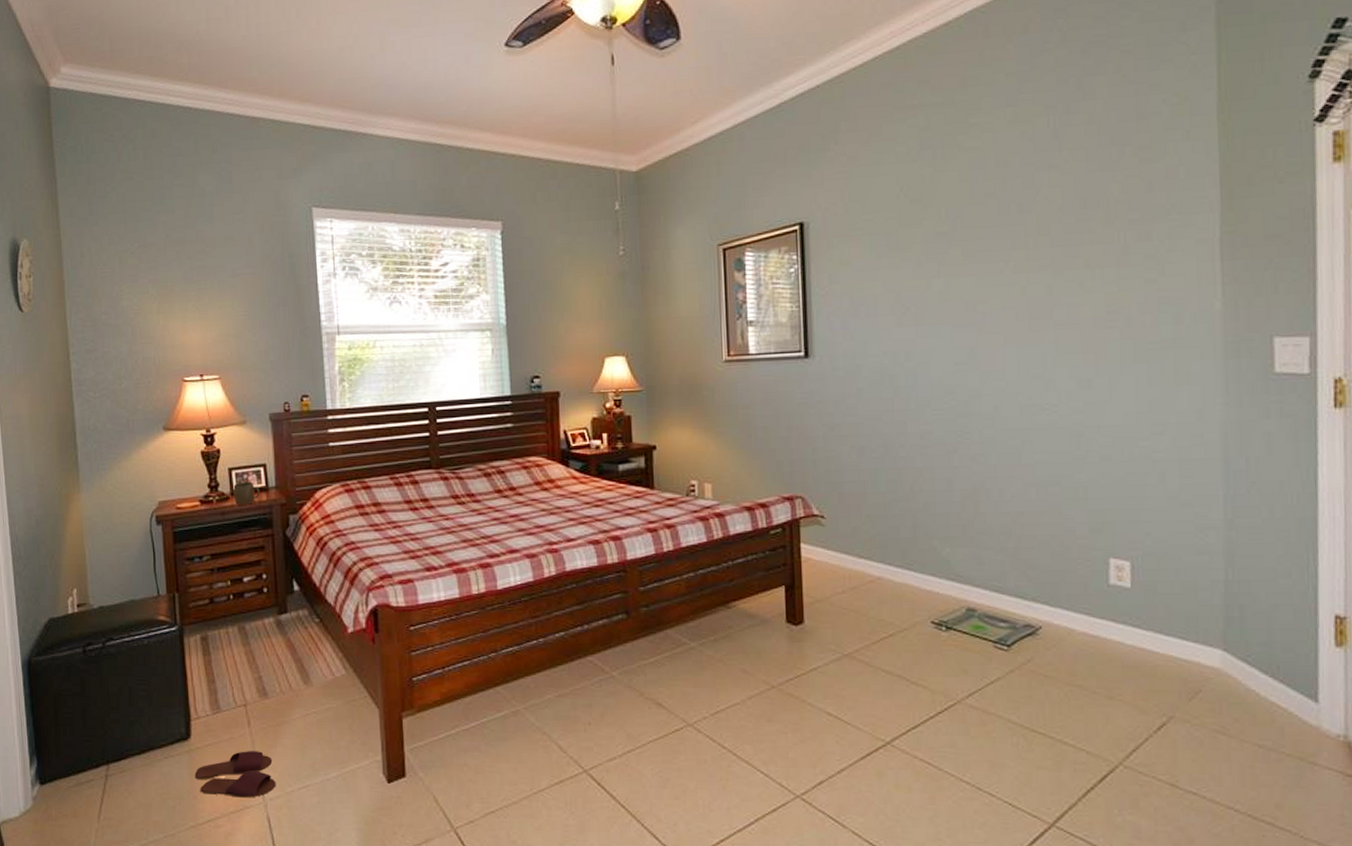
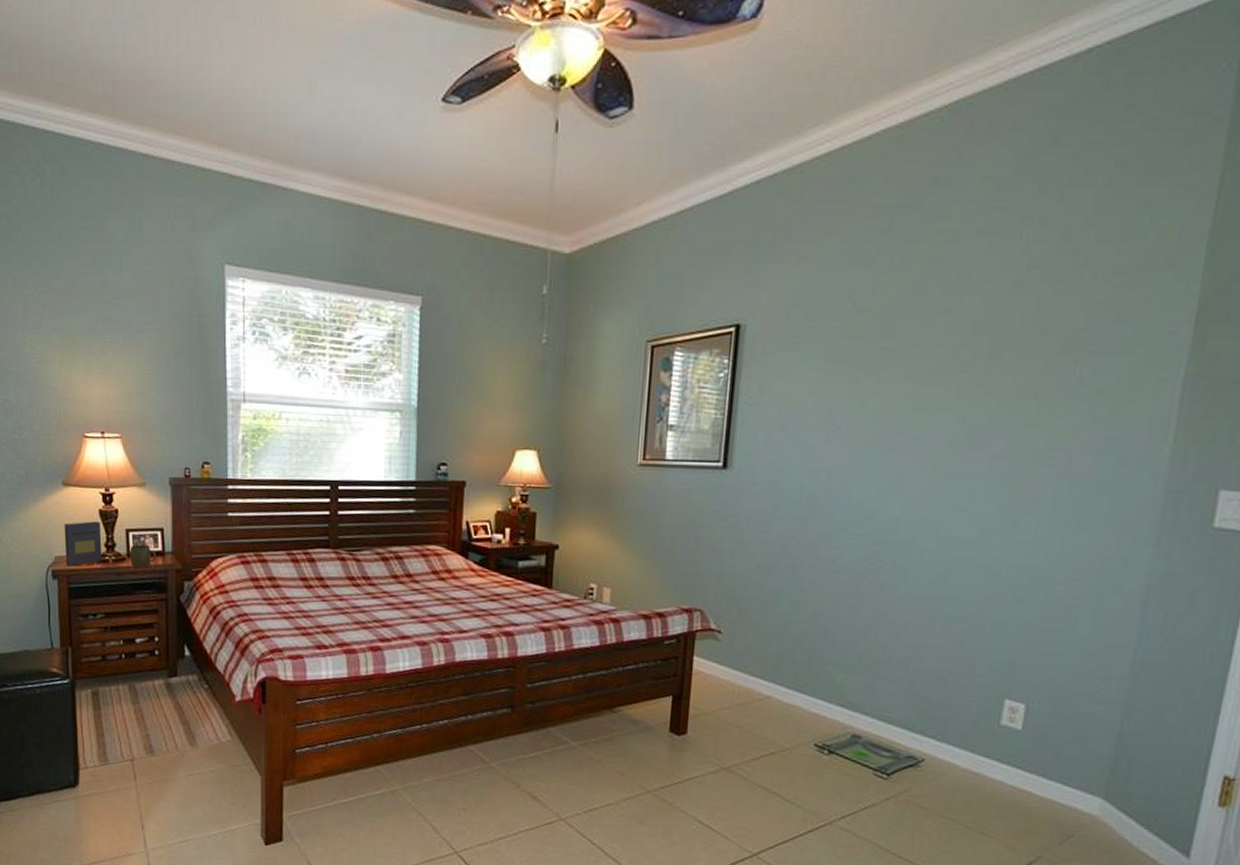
book: none [166,463,206,511] -> present [64,521,102,567]
slippers: present [194,751,276,798] -> none [81,802,158,846]

